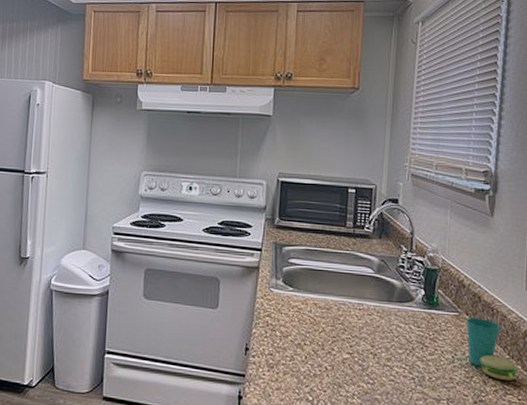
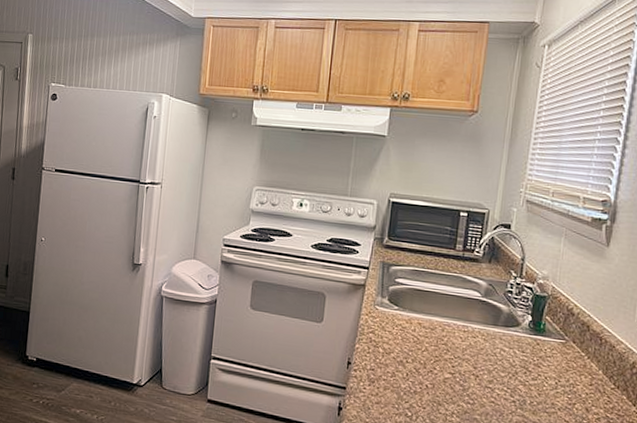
cup: present [466,317,518,380] -> none [572,345,623,410]

